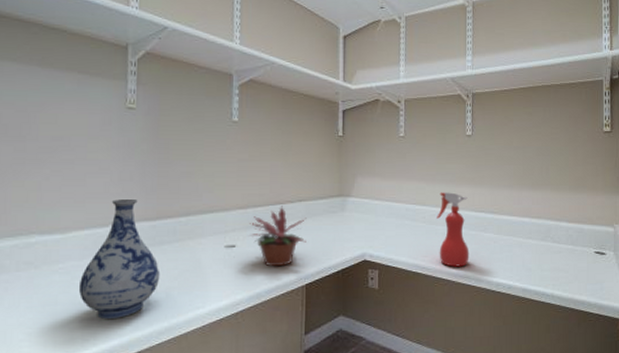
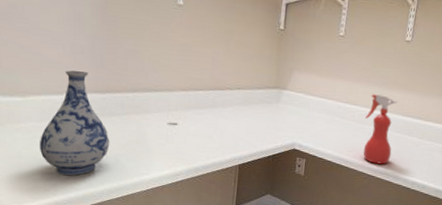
potted plant: present [249,206,307,267] -> none [190,91,244,147]

